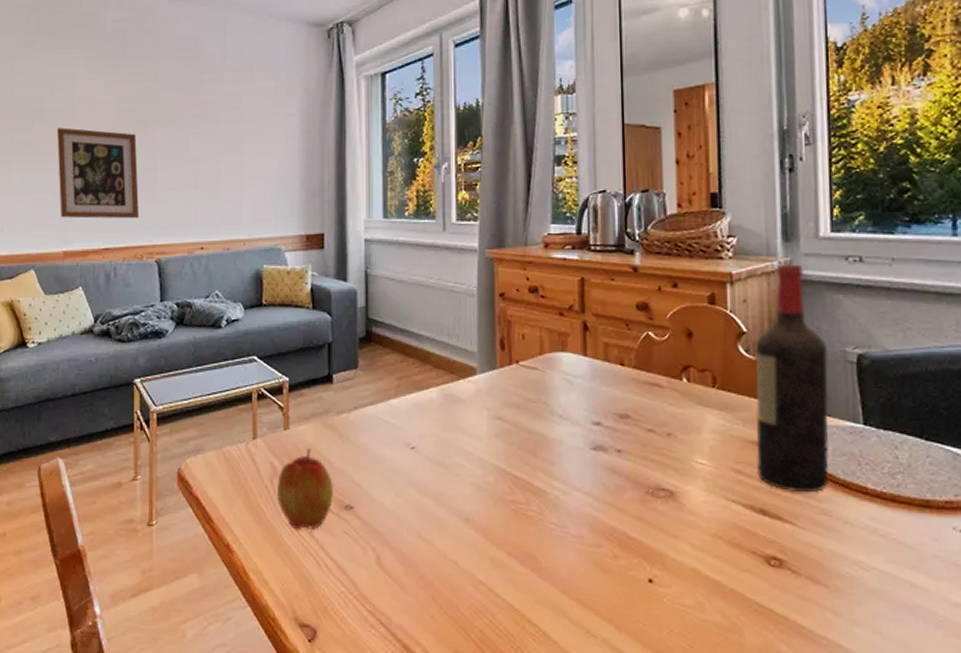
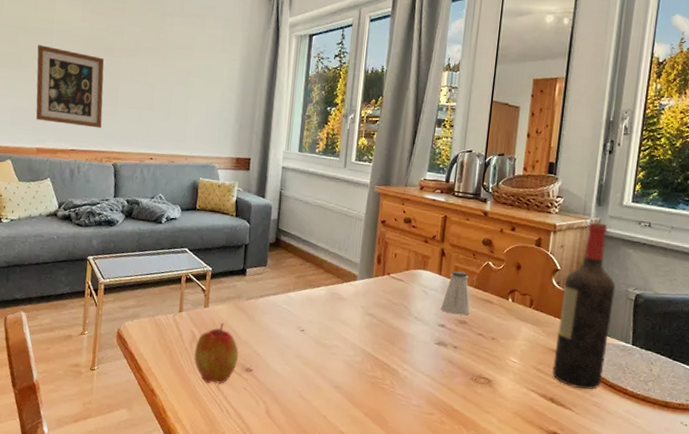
saltshaker: none [592,349,634,407] -> present [441,271,471,316]

